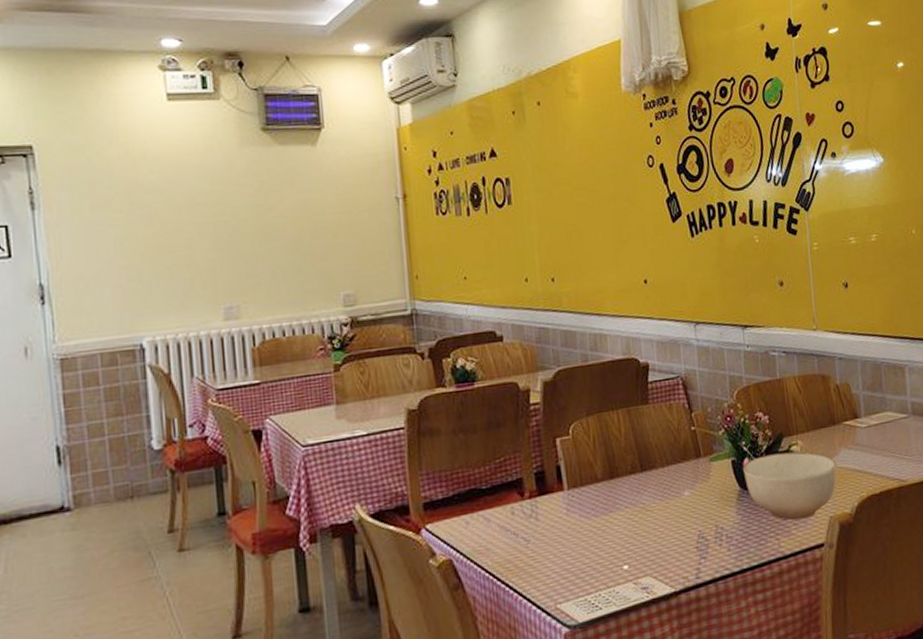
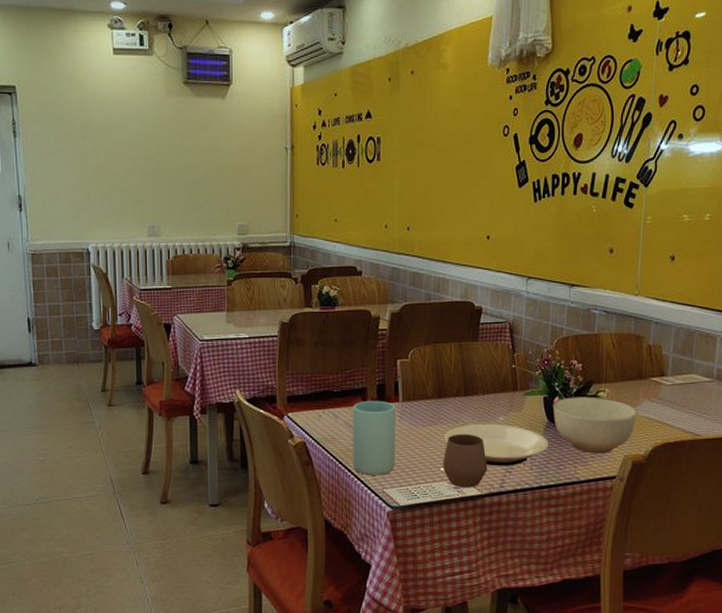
cup: none [507,492,568,591] -> present [353,400,396,475]
plate: none [622,499,745,554] -> present [443,423,549,466]
cup: none [624,518,679,588] -> present [443,434,488,488]

